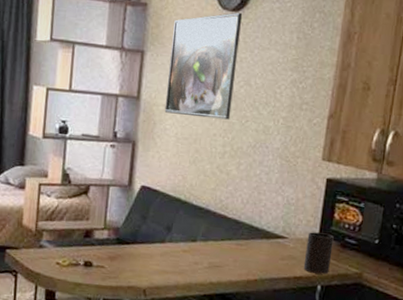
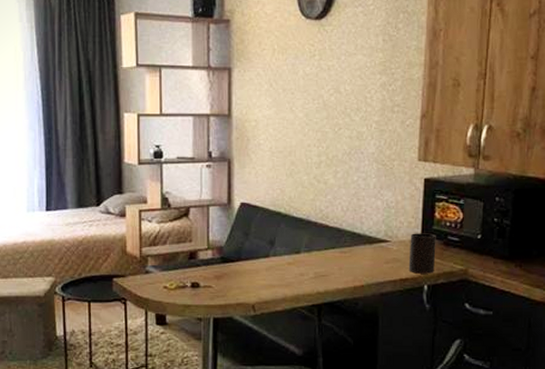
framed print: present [164,12,243,120] -> none [257,20,326,129]

